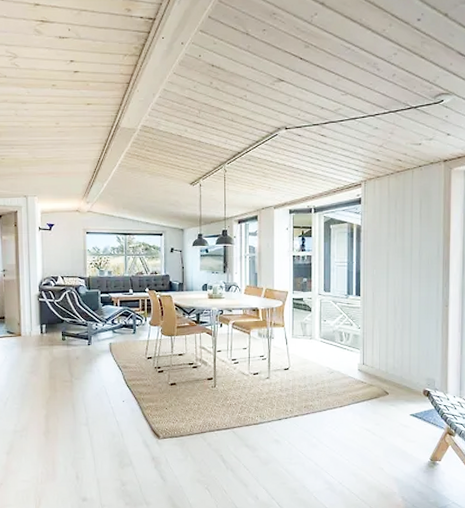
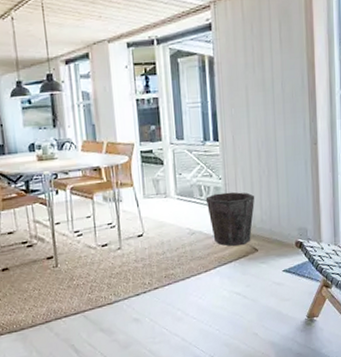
waste bin: none [345,340,389,387] -> present [205,191,255,246]

